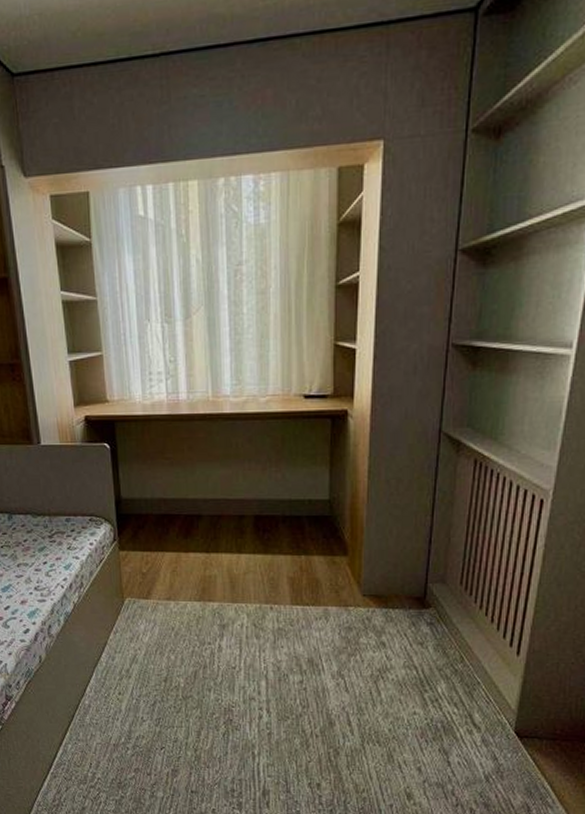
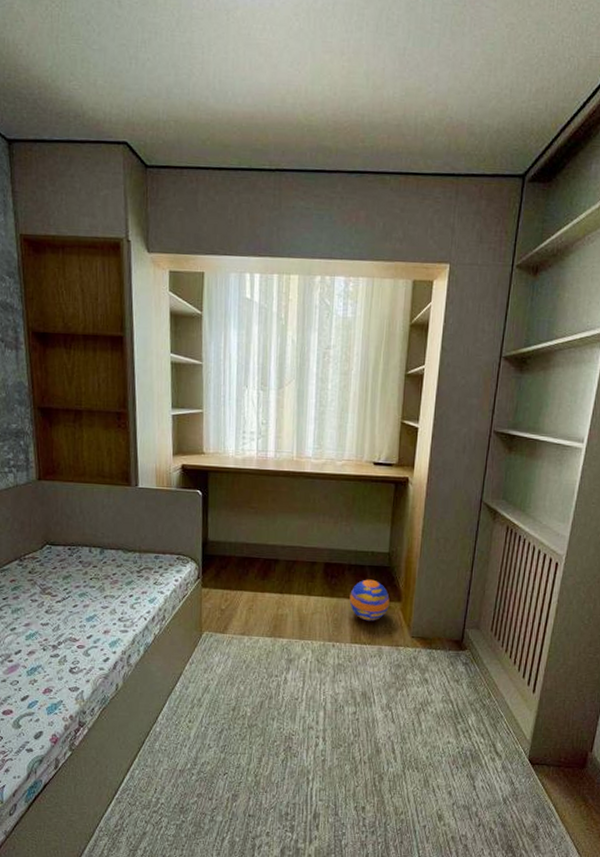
ball: none [286,531,334,579] -> present [349,579,390,621]

